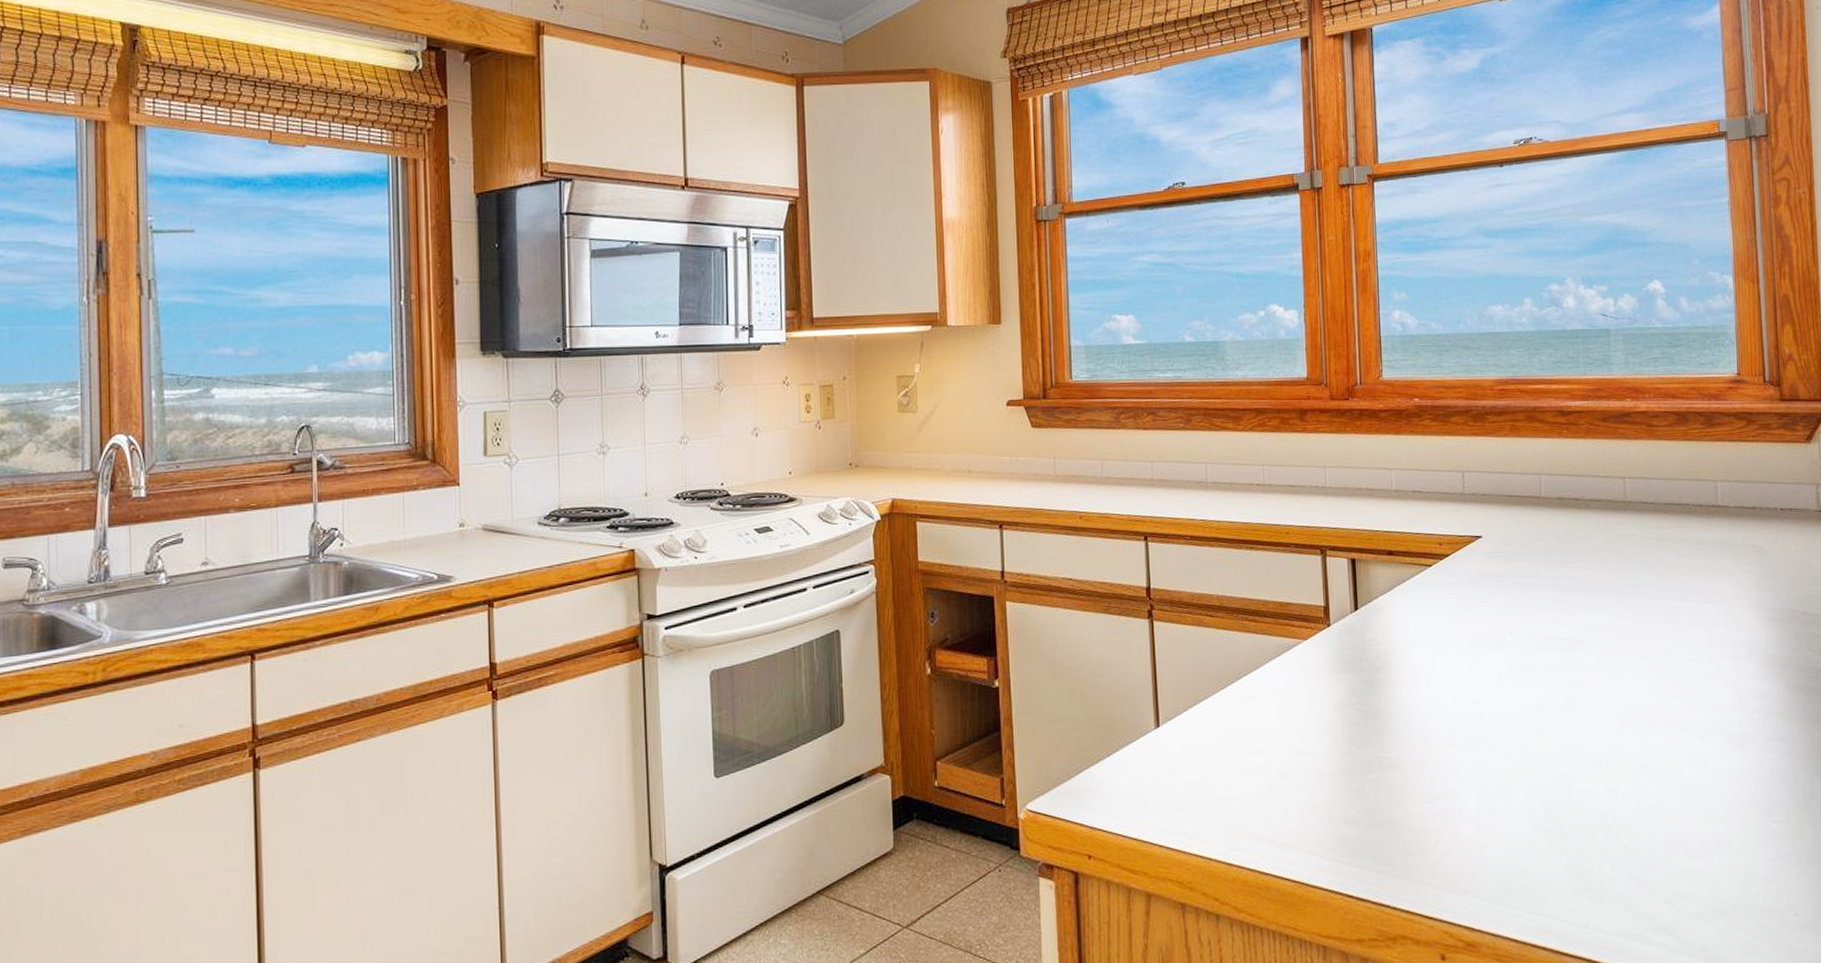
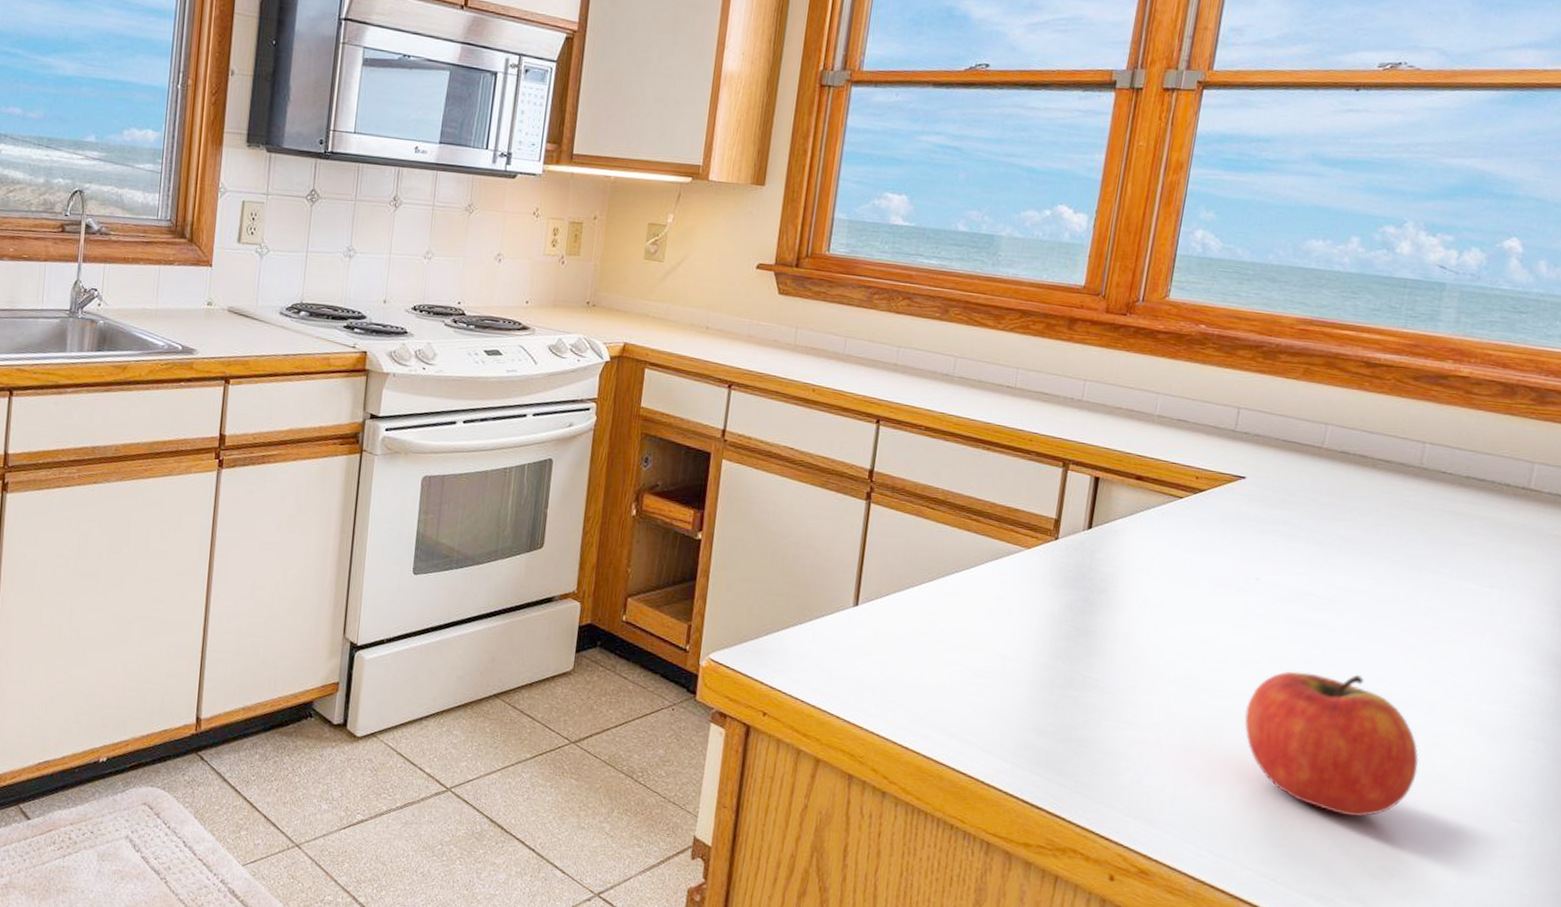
apple: none [1526,708,1685,848] -> present [1244,671,1419,817]

